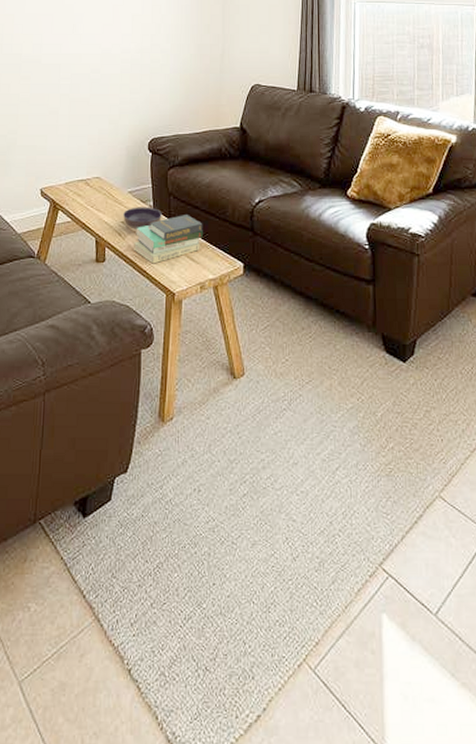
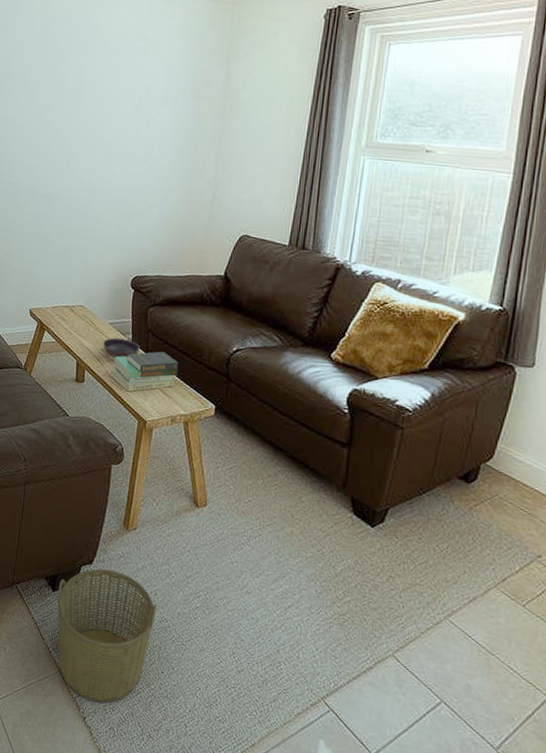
basket: none [89,474,201,645] -> present [57,568,157,703]

